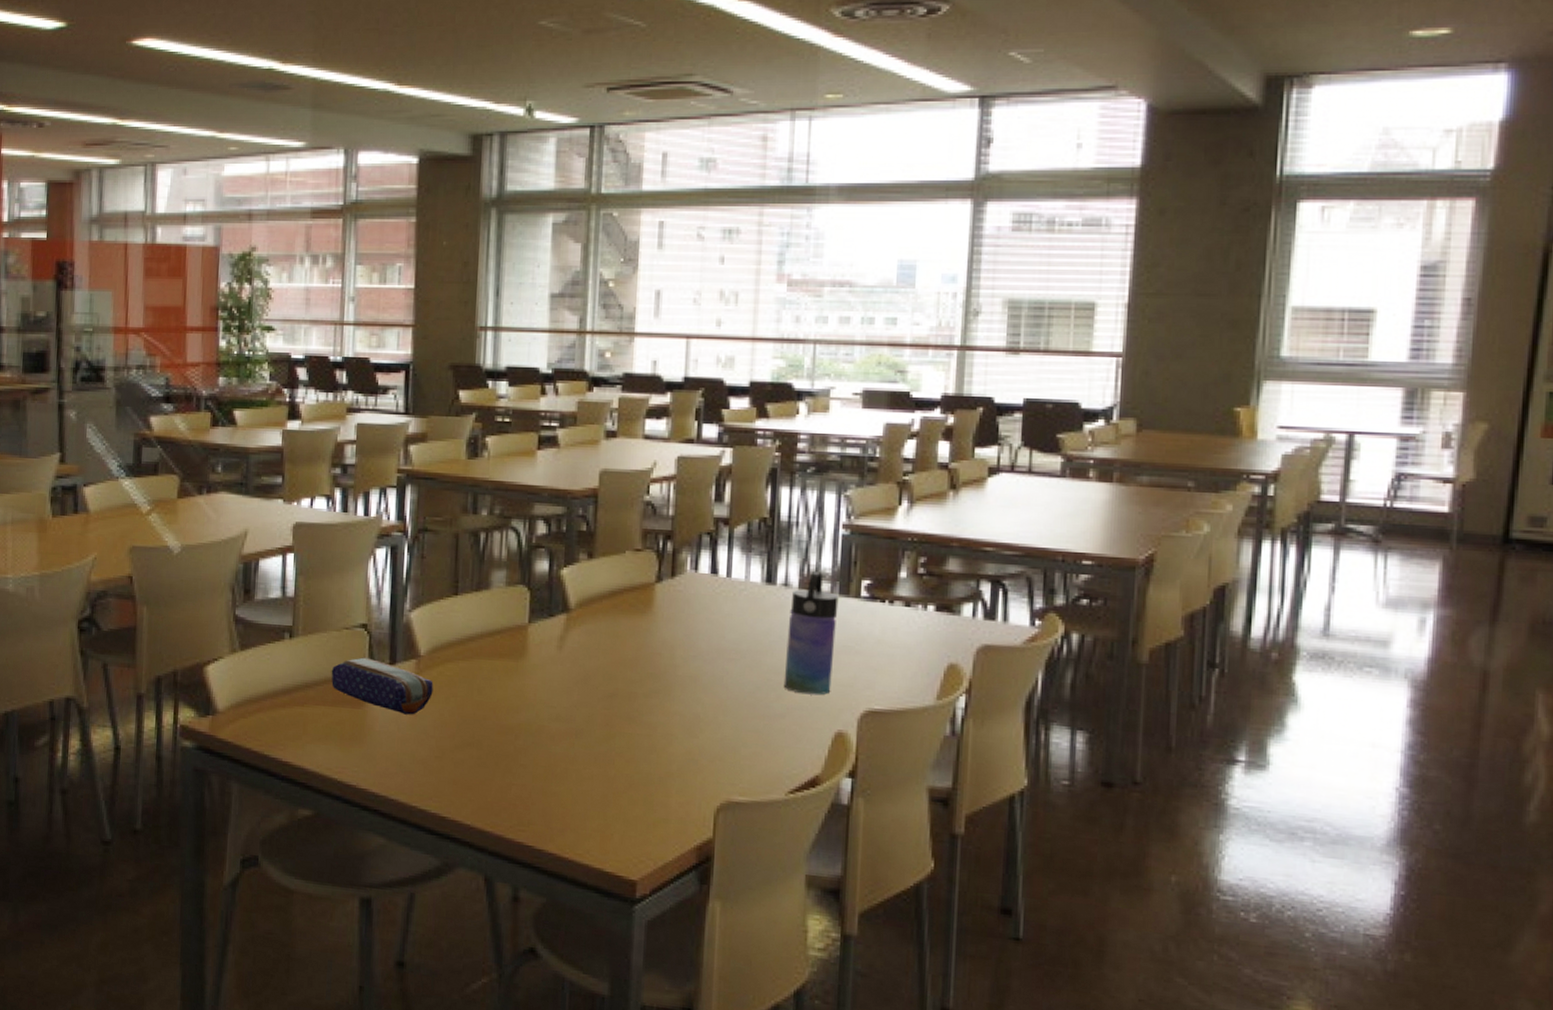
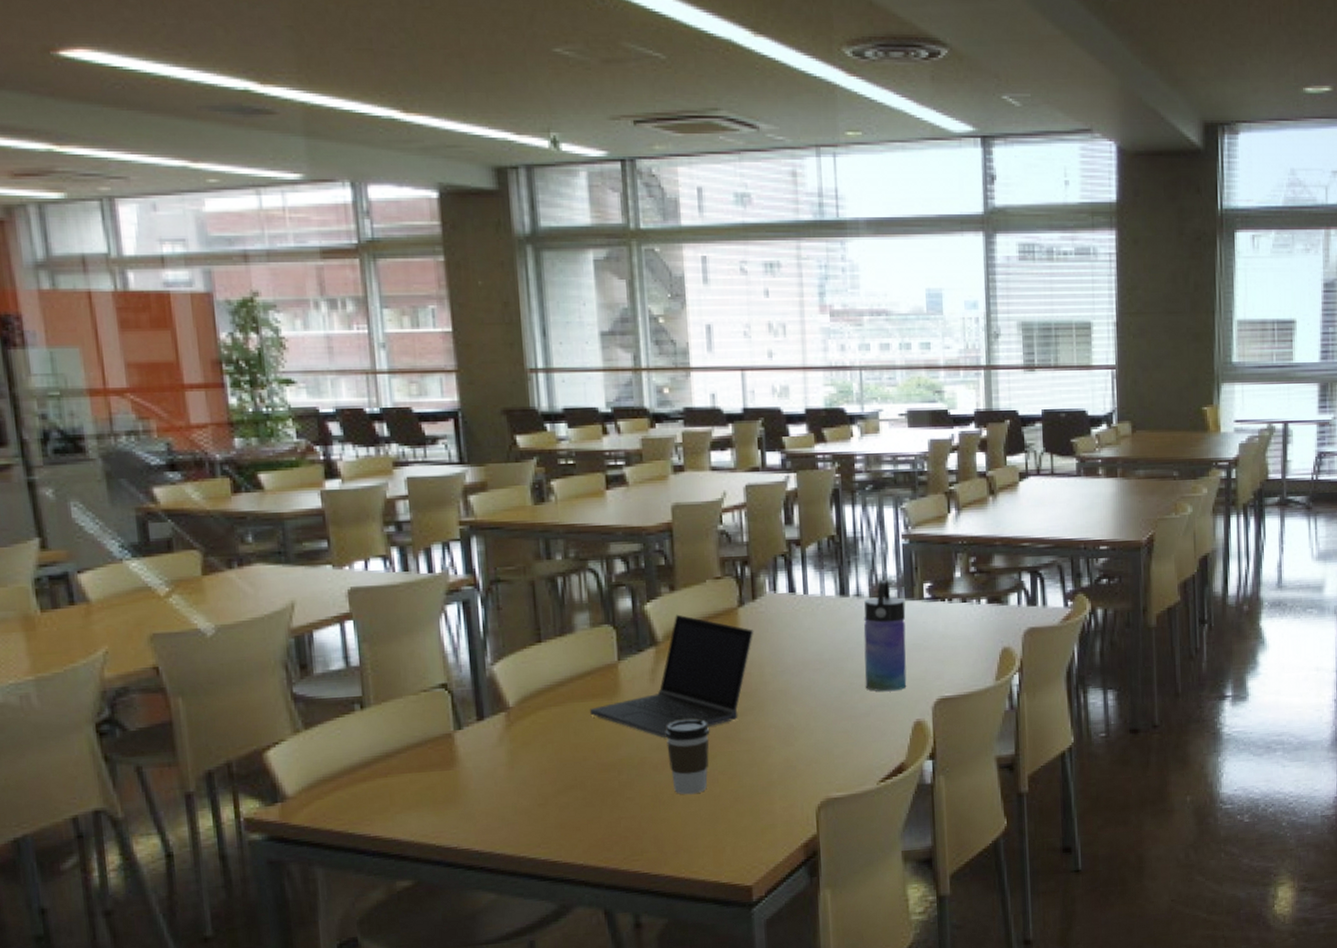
pencil case: present [331,657,433,715] -> none [413,717,528,769]
laptop computer: none [495,583,670,709] -> present [590,614,754,739]
coffee cup: none [566,692,612,773] -> present [665,719,710,795]

